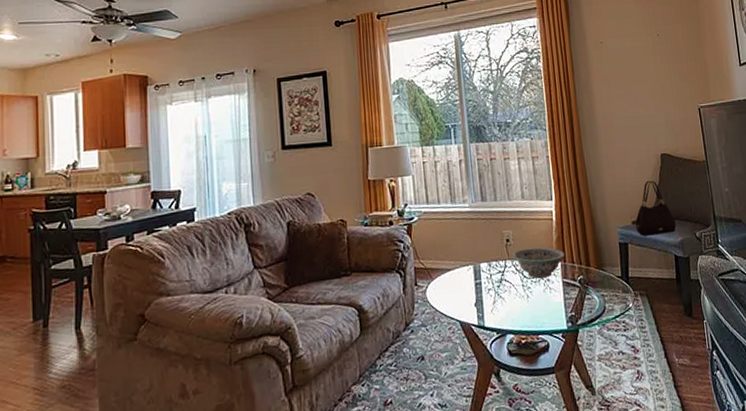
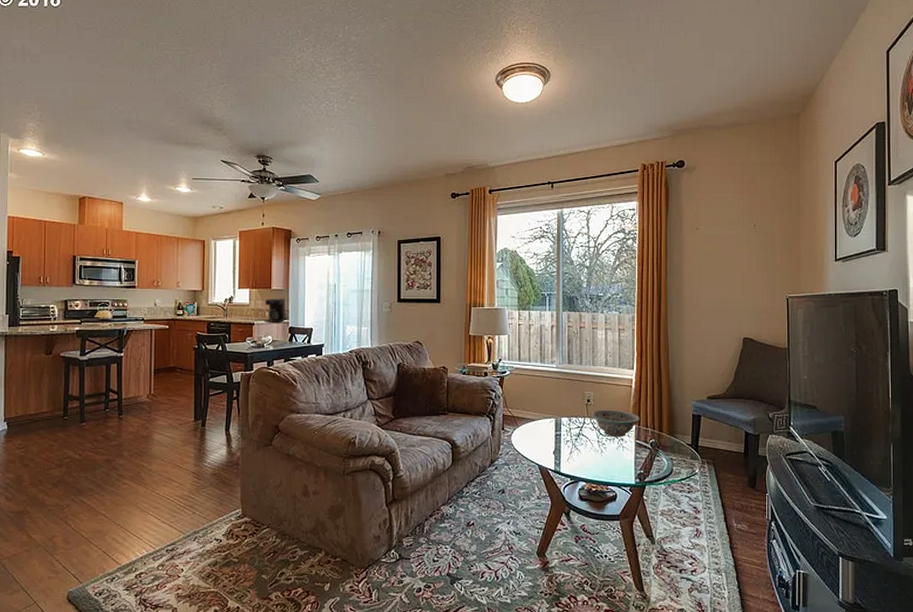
coffee maker: none [118,157,147,189] -> present [264,298,286,322]
handbag: present [635,180,676,236] -> none [711,361,750,411]

